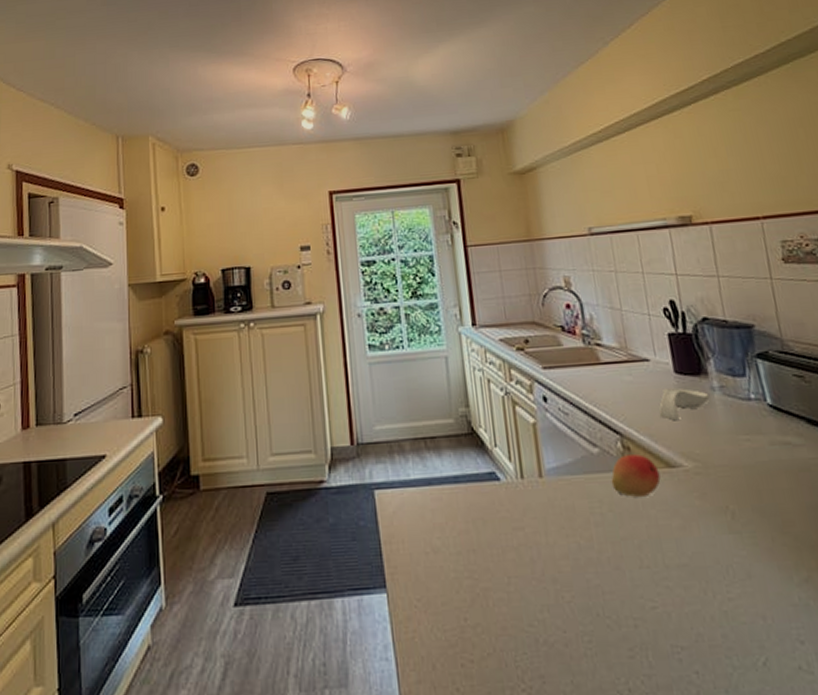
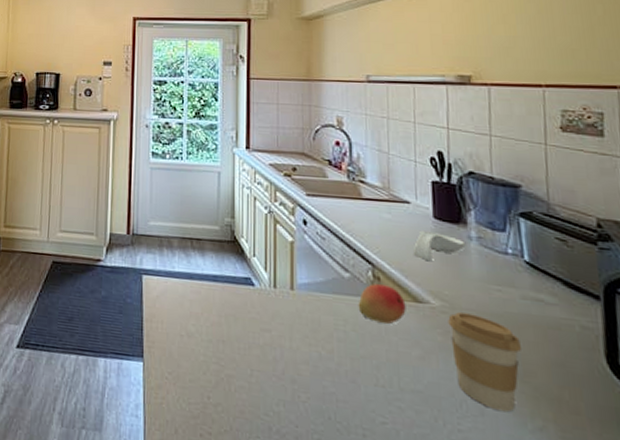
coffee cup: none [703,470,780,570] -> present [448,312,523,413]

